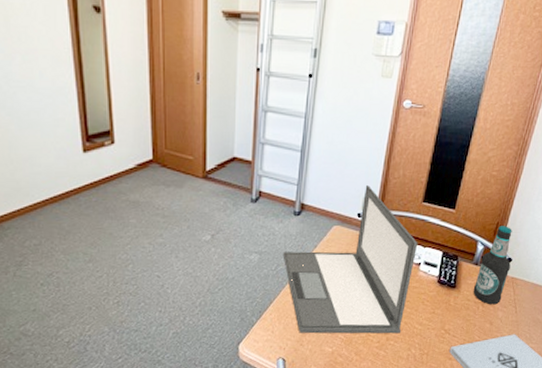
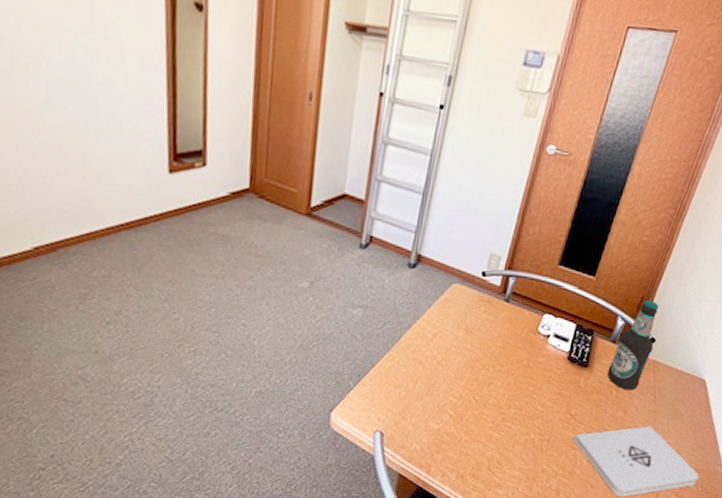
laptop: present [282,185,418,334] -> none [391,240,549,414]

